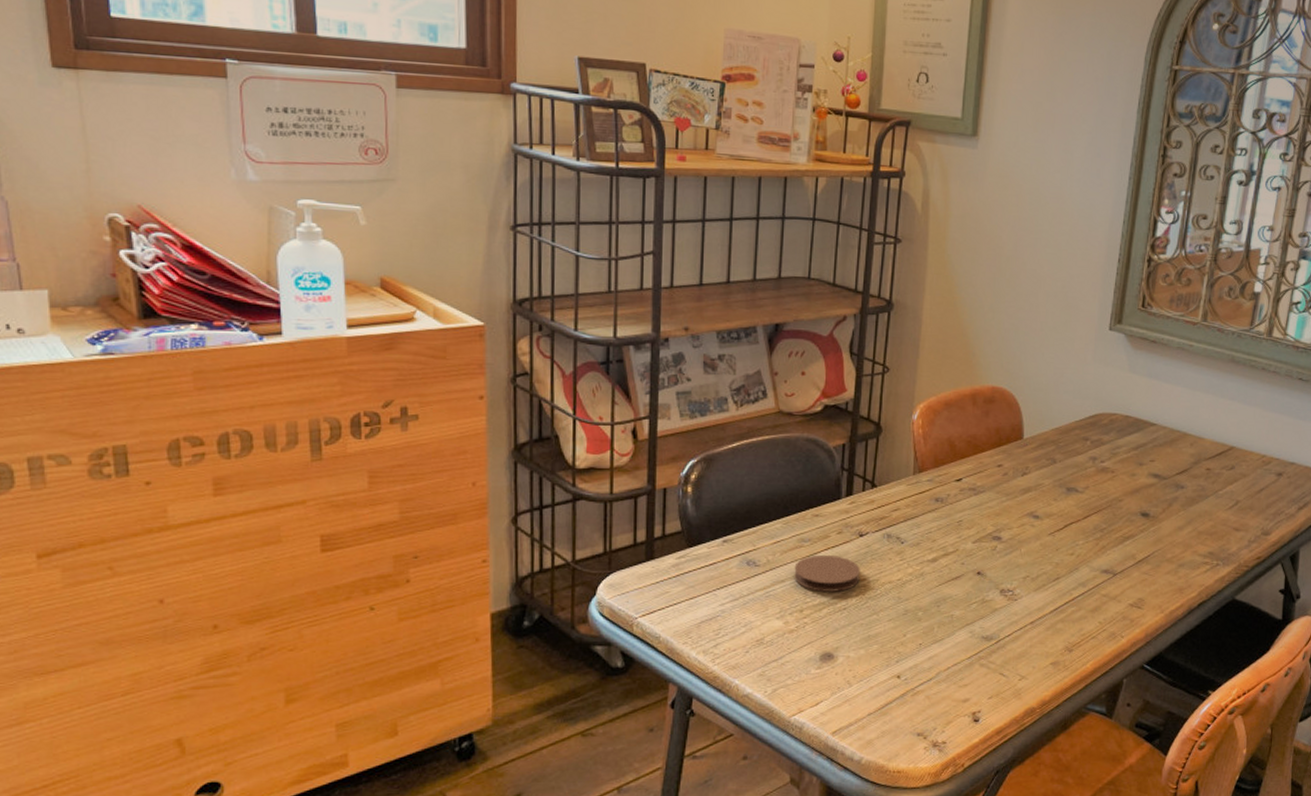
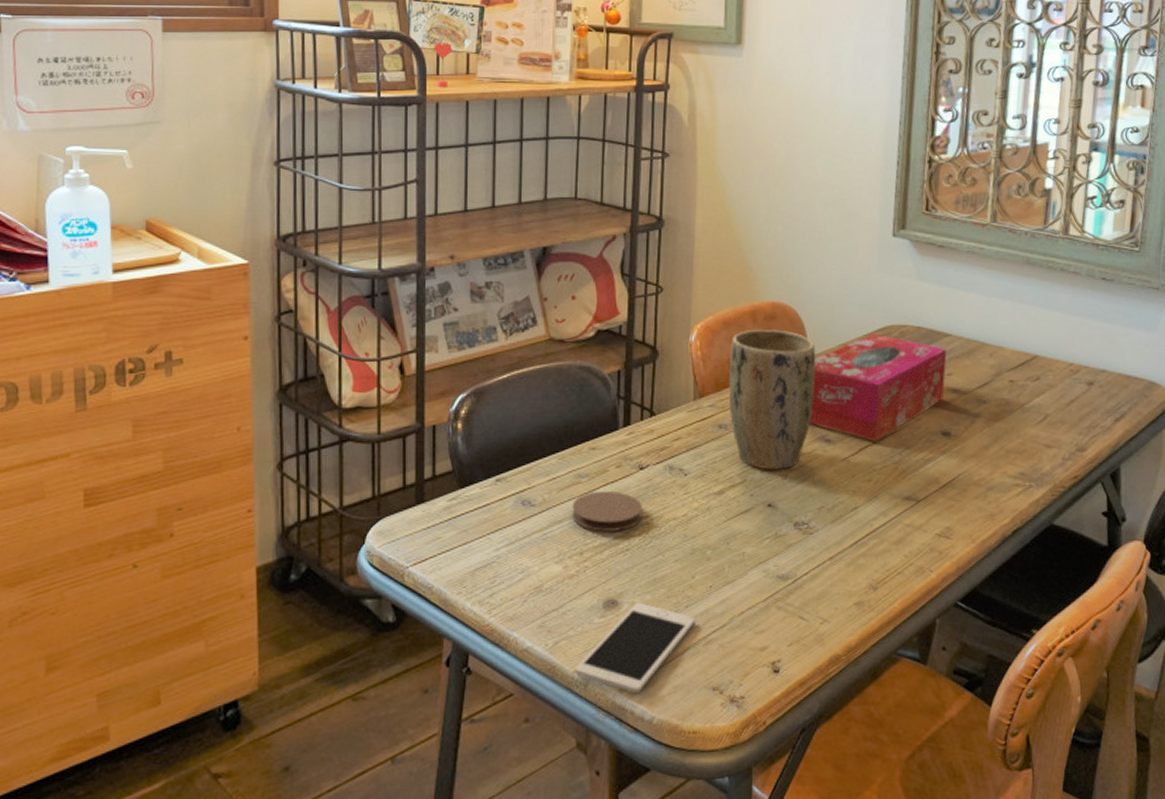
cell phone: none [791,656,904,737] -> present [575,602,695,694]
plant pot: none [946,412,1030,541] -> present [729,329,816,470]
tissue box: none [1019,419,1151,520] -> present [808,333,947,442]

